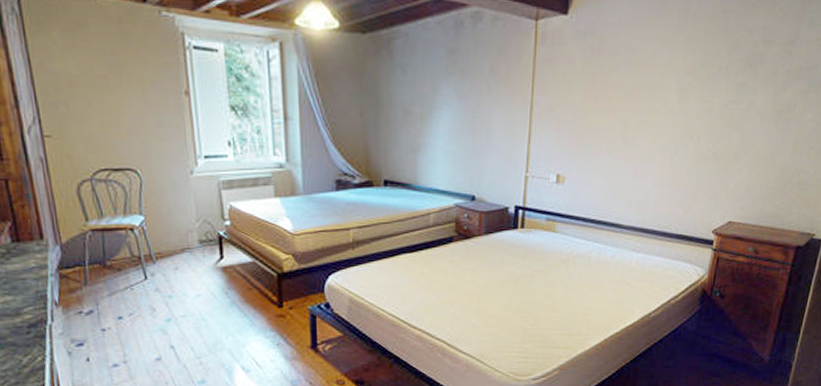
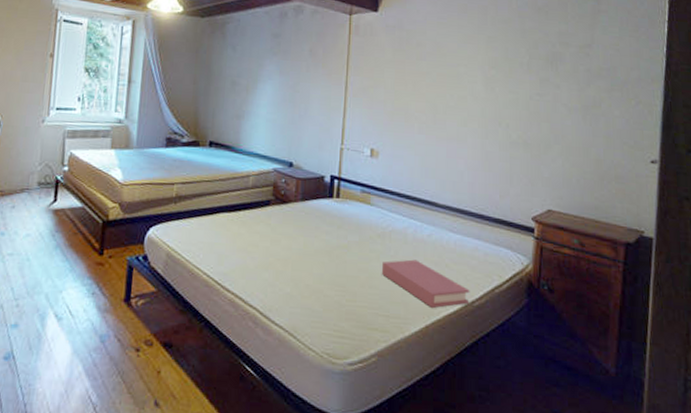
book: none [564,281,648,323] -> present [381,259,470,308]

